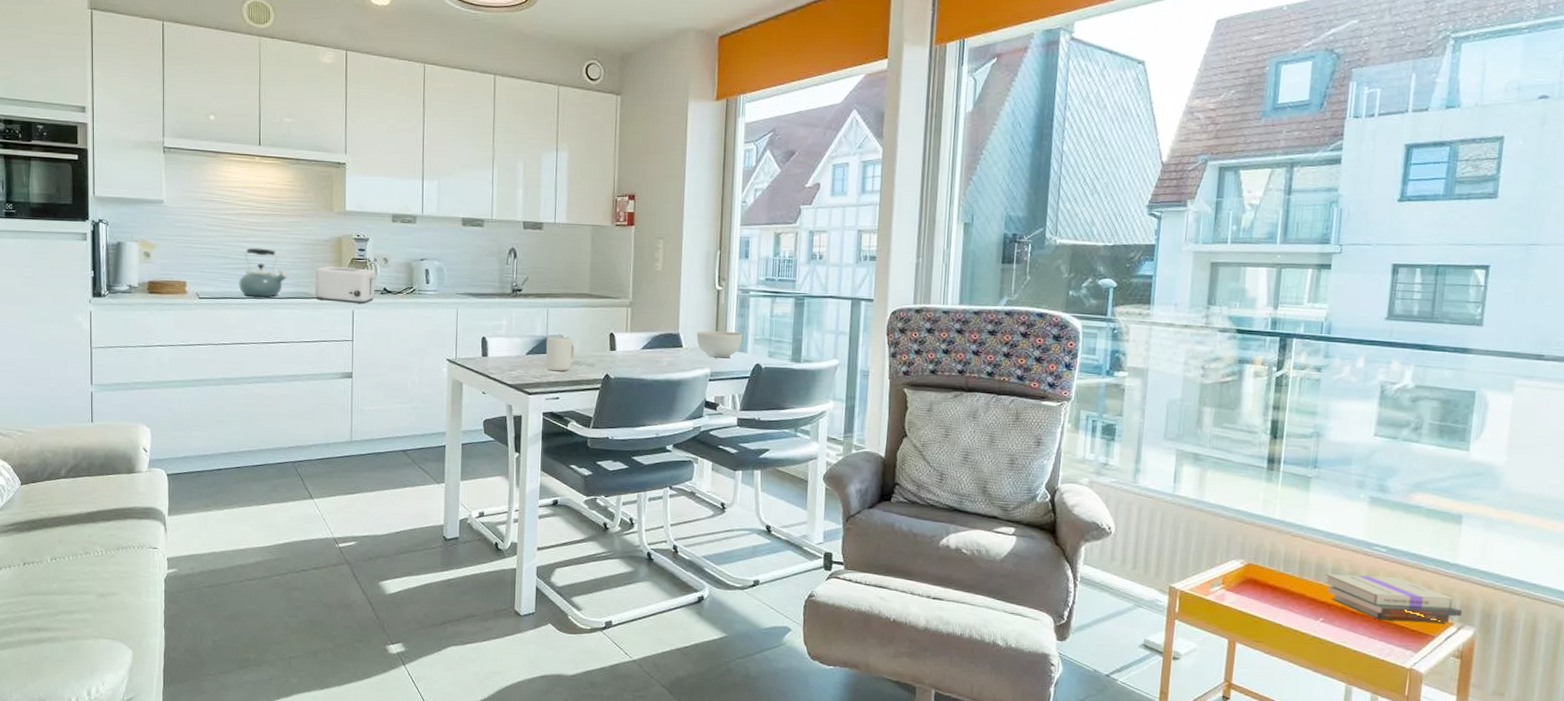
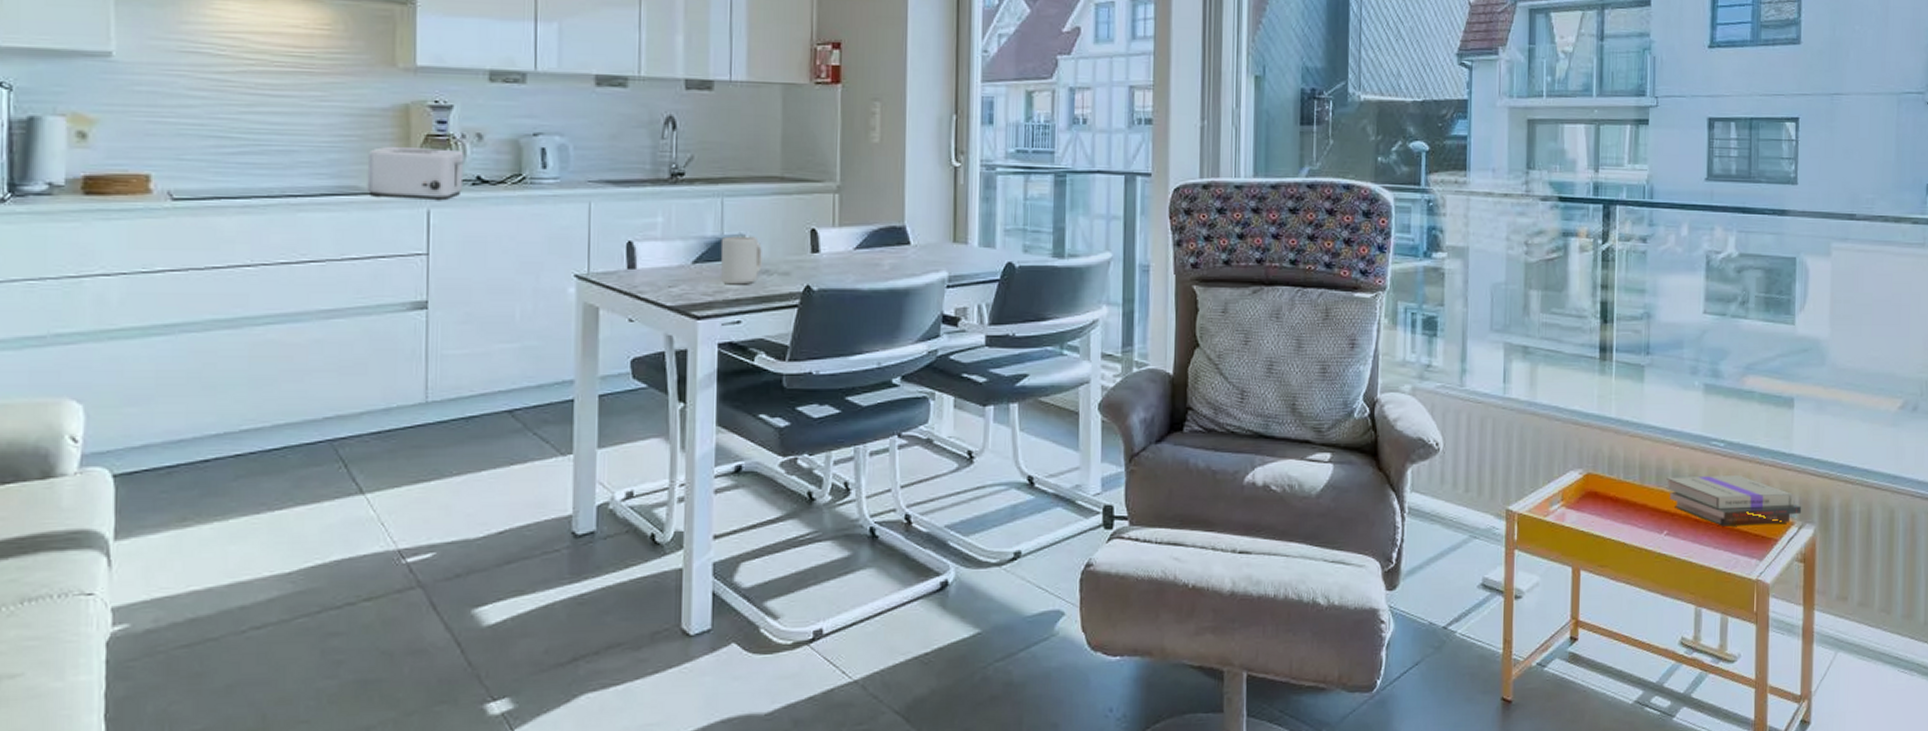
kettle: present [239,248,289,298] -> none [241,121,324,196]
bowl: present [697,330,743,359] -> none [929,220,989,257]

